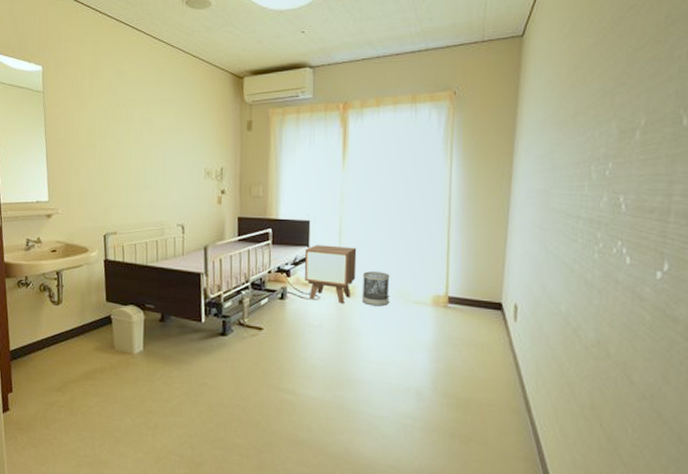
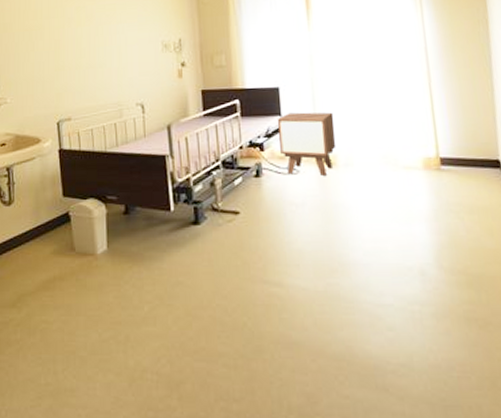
wastebasket: present [361,271,390,307] -> none [343,136,375,176]

